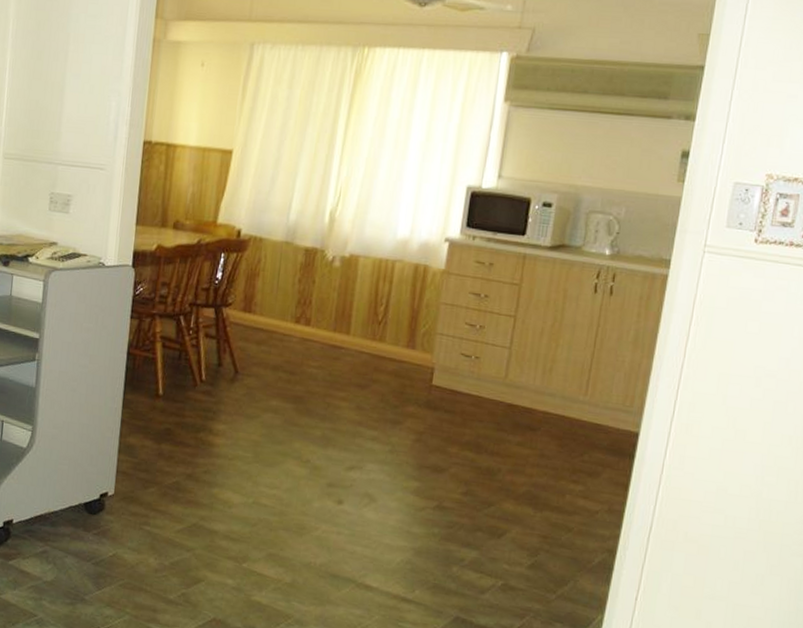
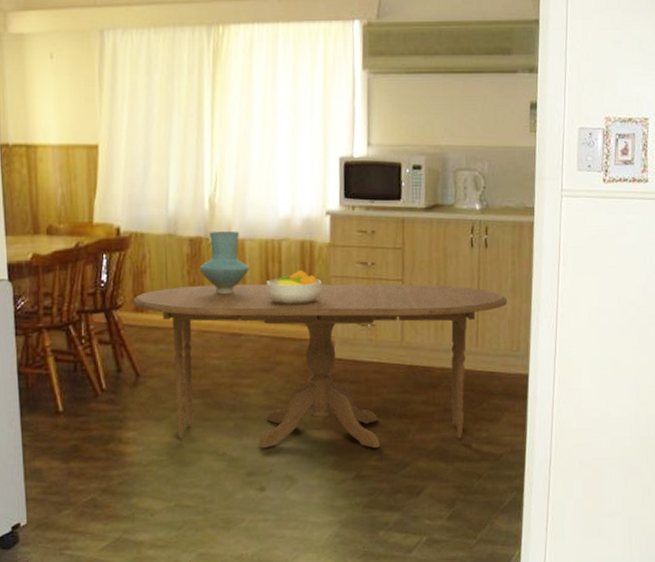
dining table: none [242,293,627,488] -> present [132,283,508,448]
ceramic pitcher: none [310,244,360,308] -> present [199,231,249,295]
fruit bowl: none [374,292,431,328] -> present [266,269,322,306]

